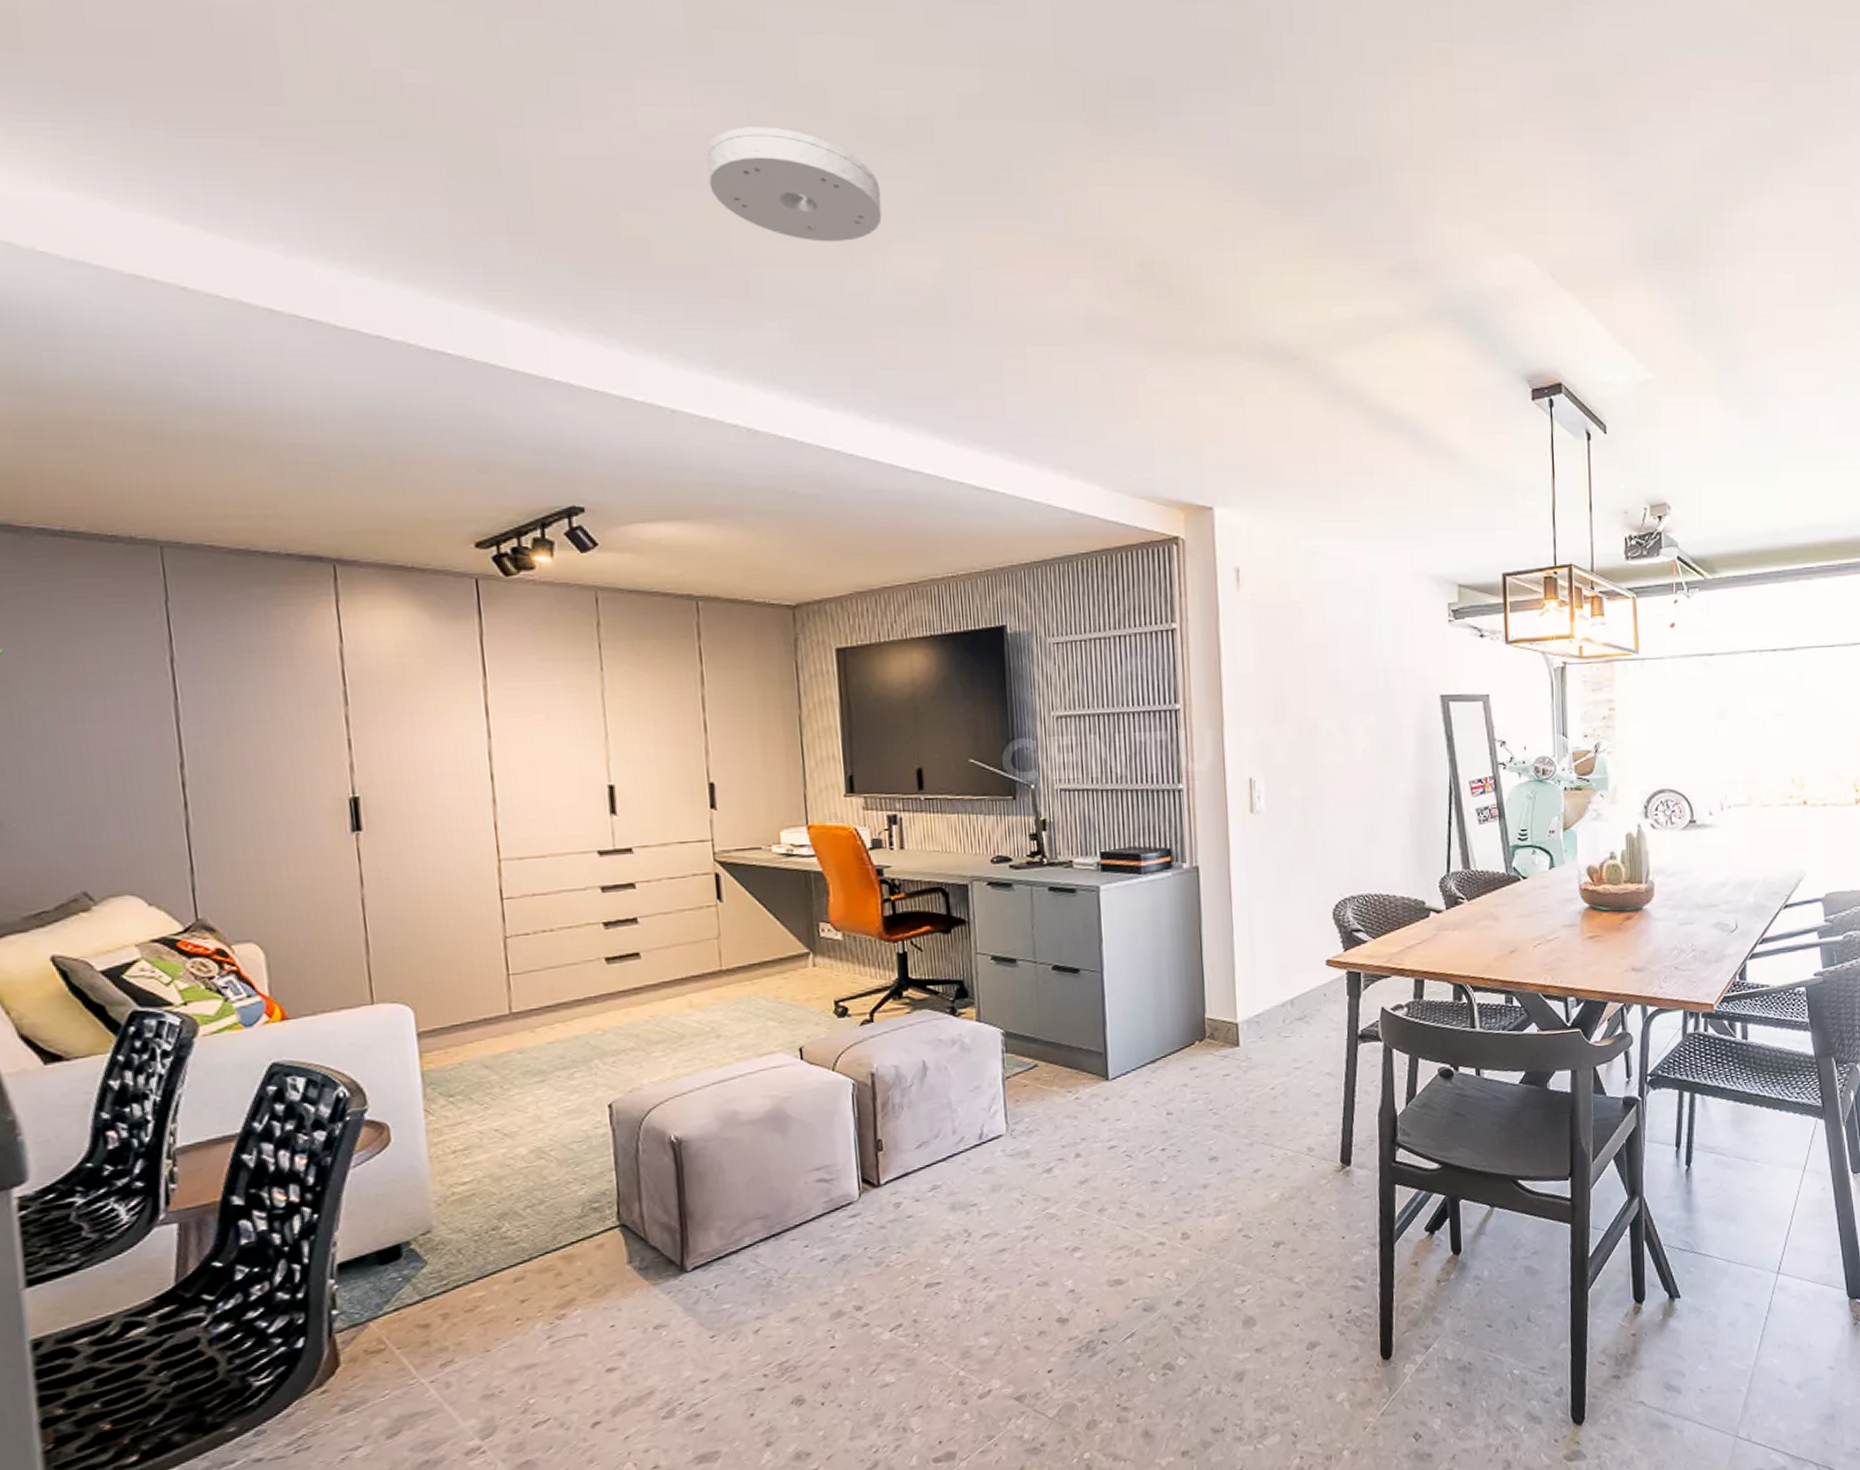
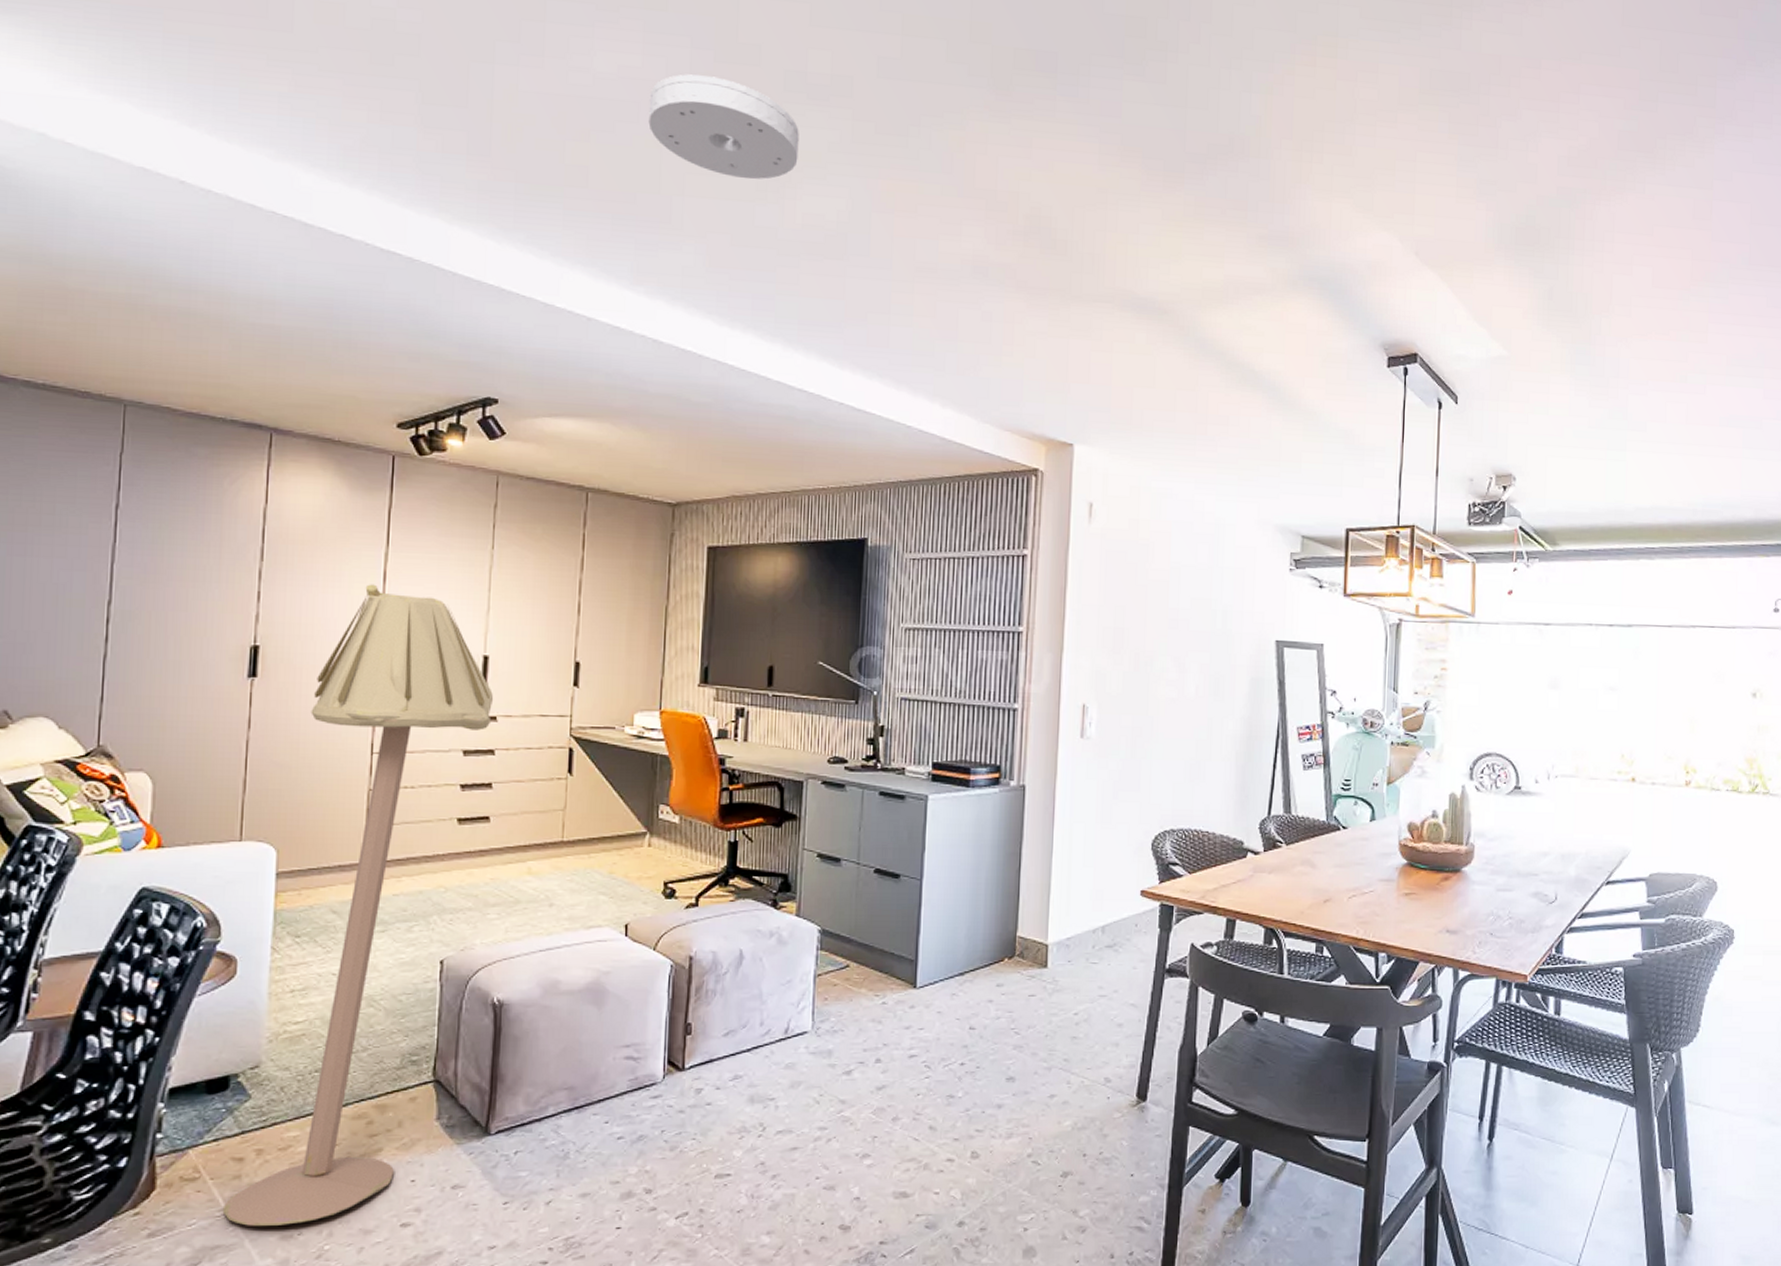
floor lamp: none [415,720,627,1390] -> present [222,584,494,1226]

